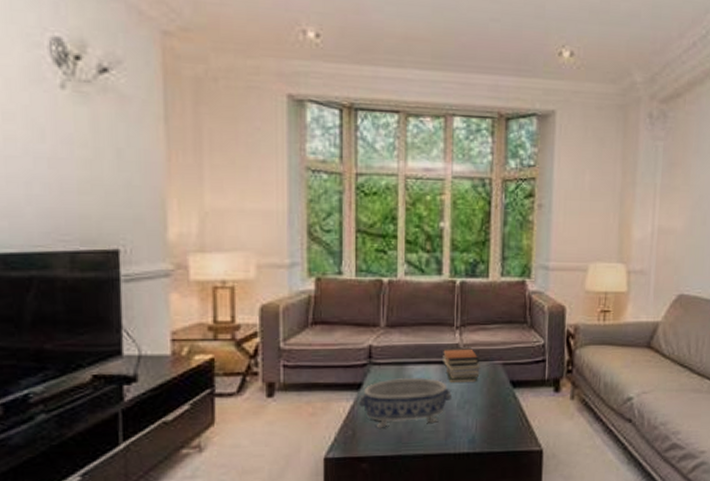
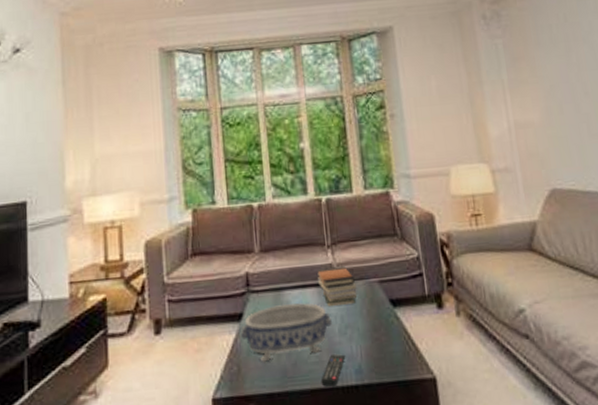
remote control: none [434,426,461,454] -> present [321,354,346,388]

